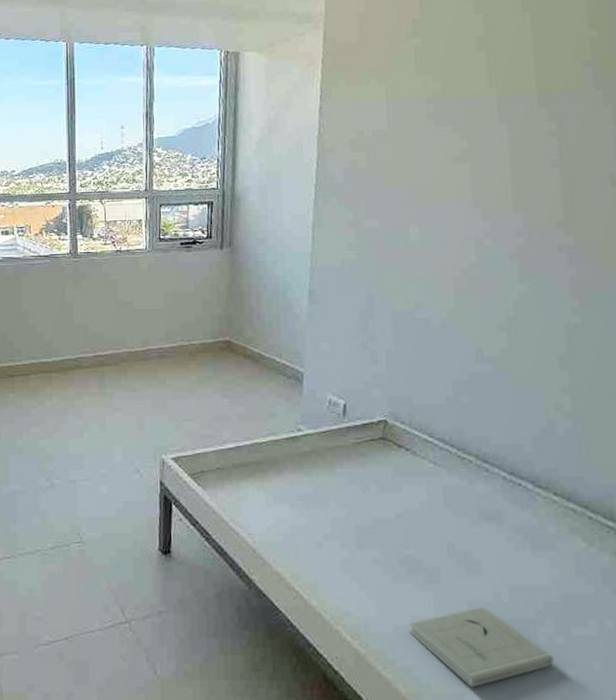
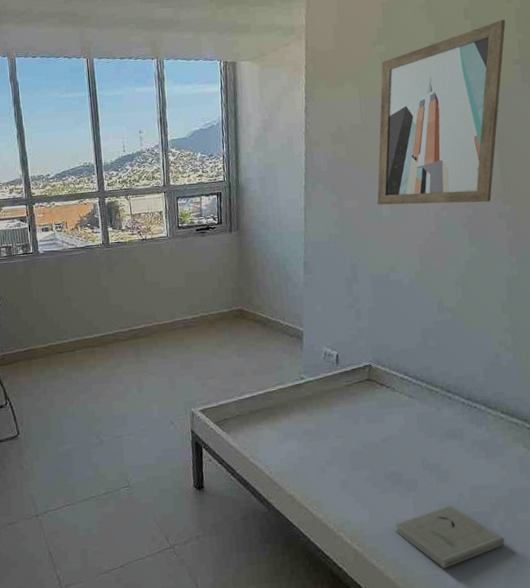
wall art: none [403,13,575,231] -> present [377,19,506,205]

